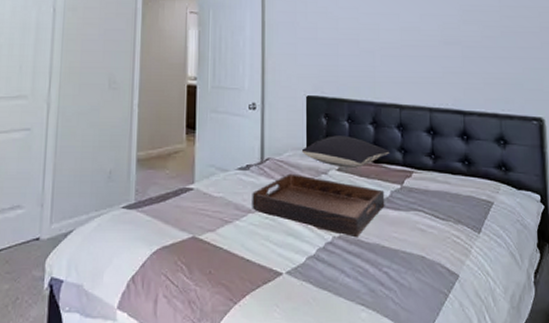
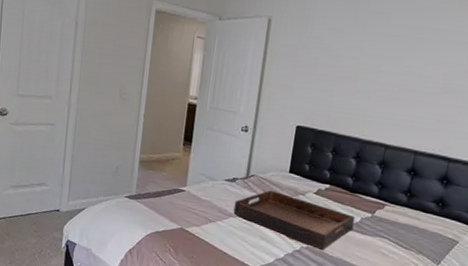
pillow: present [301,135,390,168] -> none [284,163,368,194]

